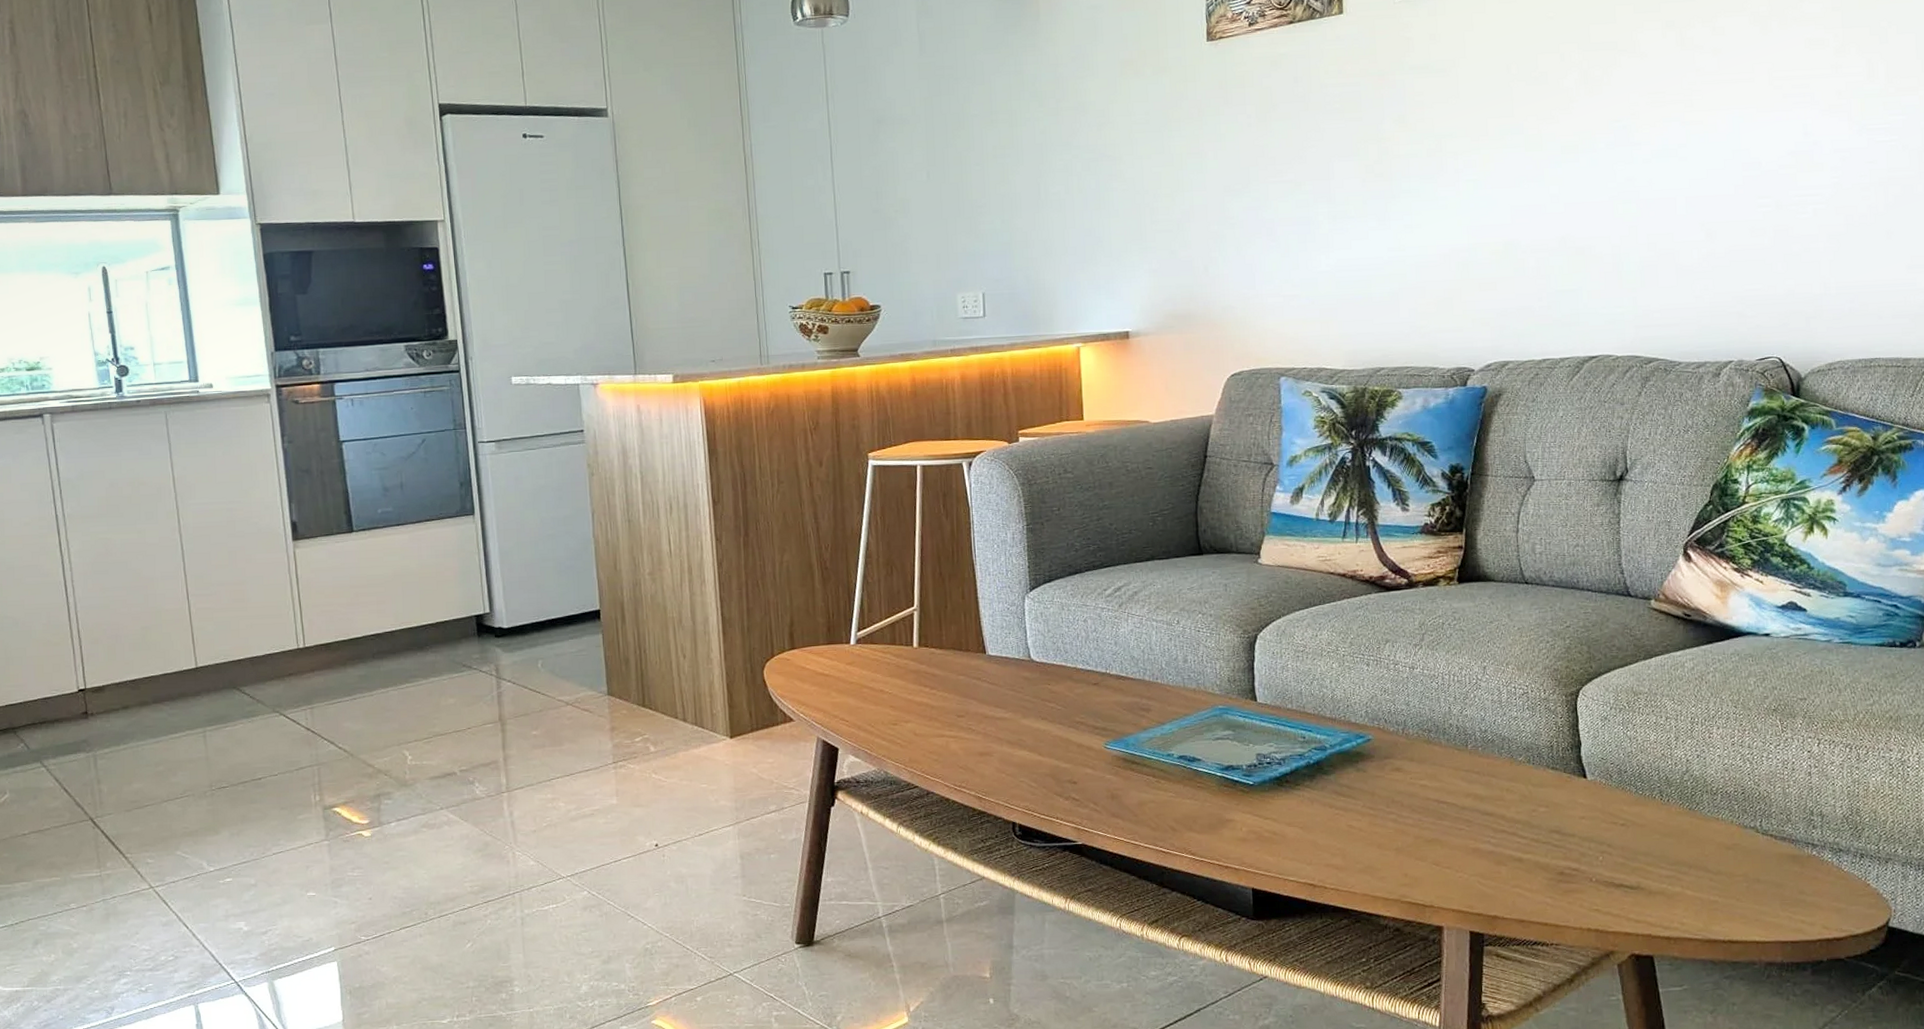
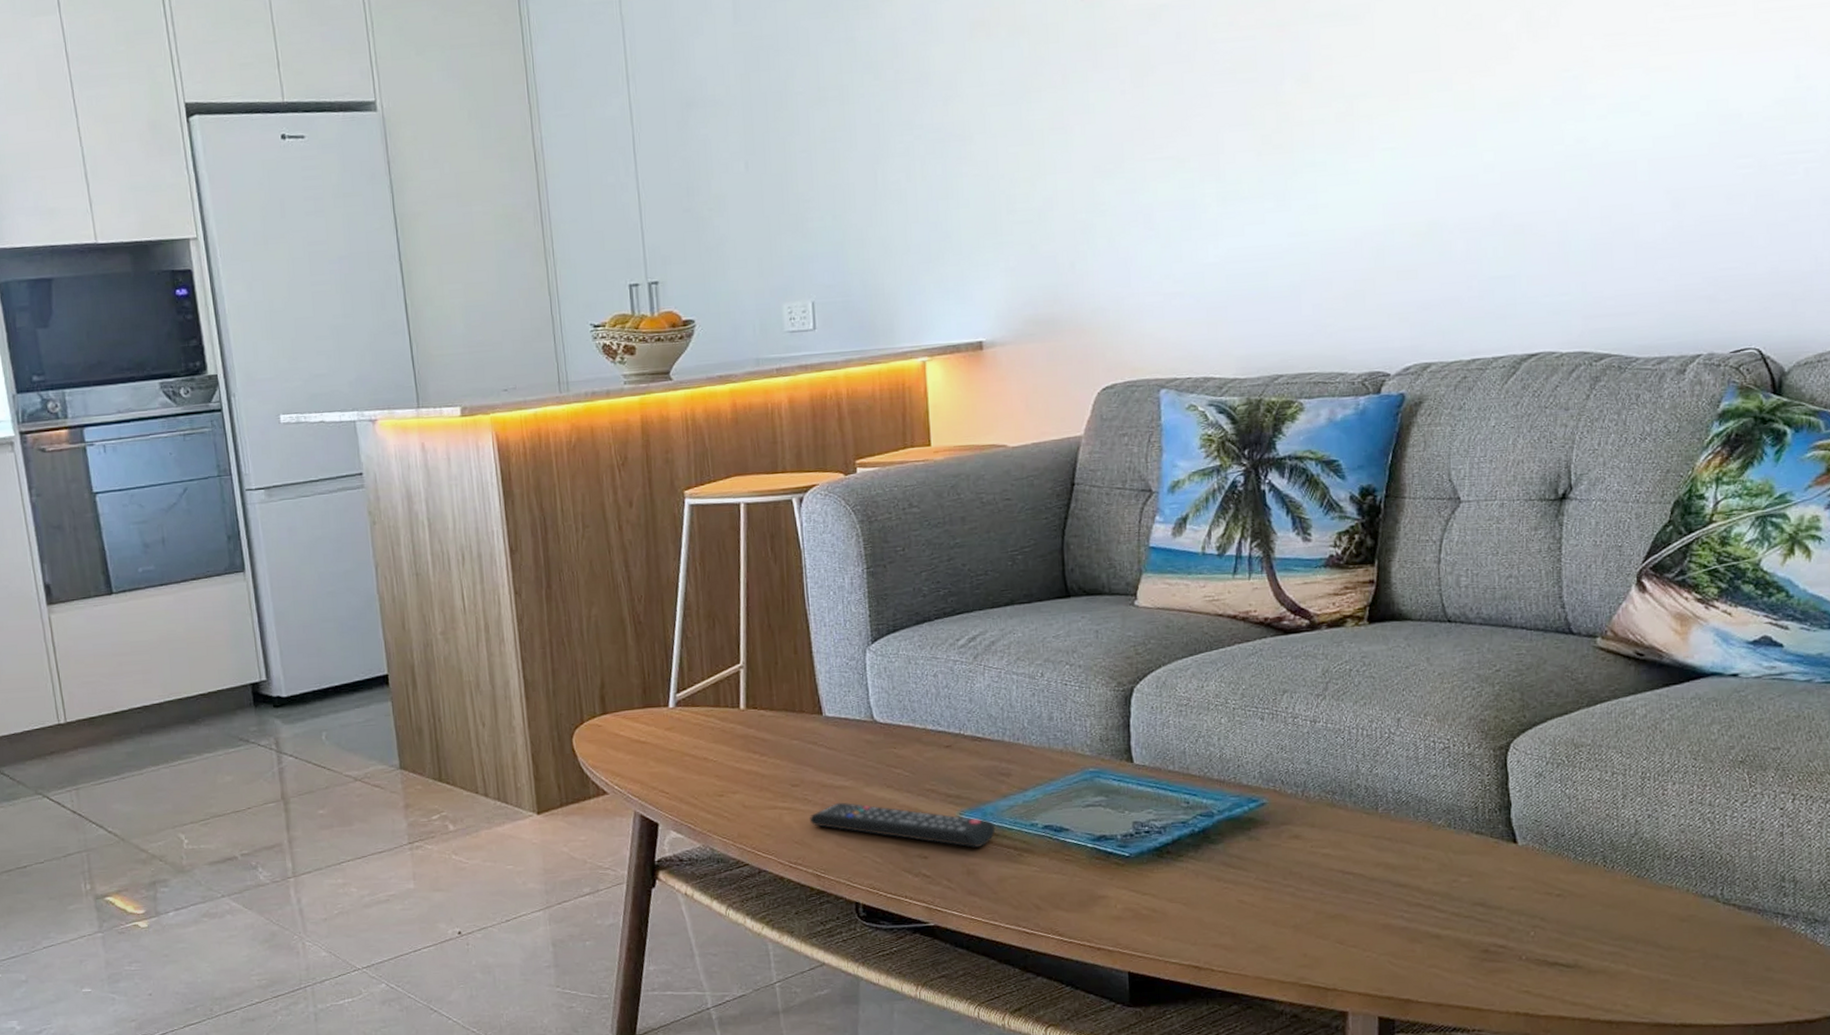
remote control: none [973,732,1137,775] -> present [810,802,996,848]

